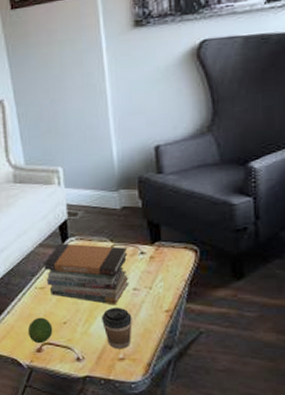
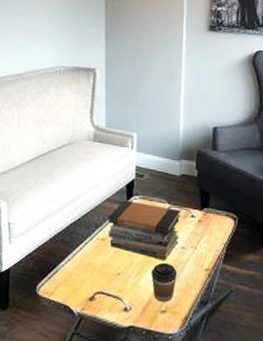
fruit: present [27,317,53,344] -> none [83,267,107,293]

